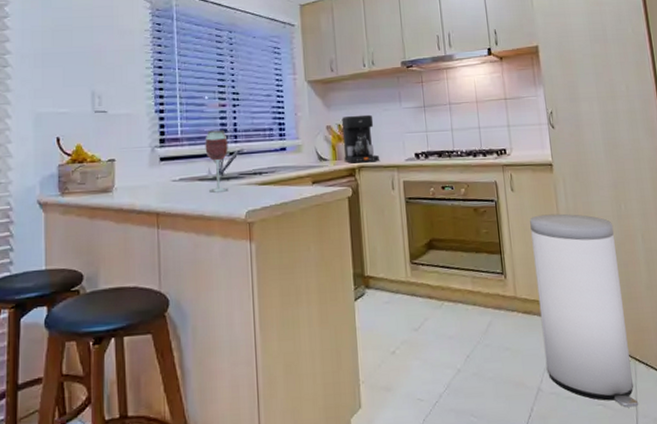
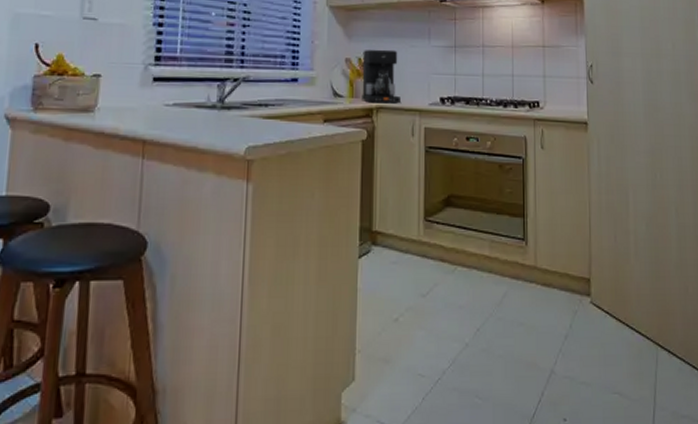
wineglass: present [205,130,229,193] -> none [205,51,233,123]
pedal bin: present [530,213,639,408] -> none [558,177,658,398]

